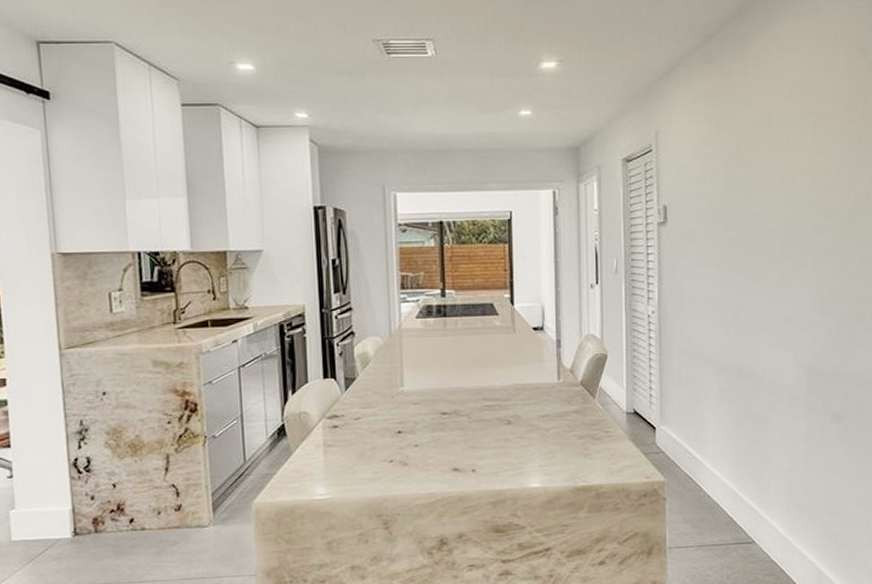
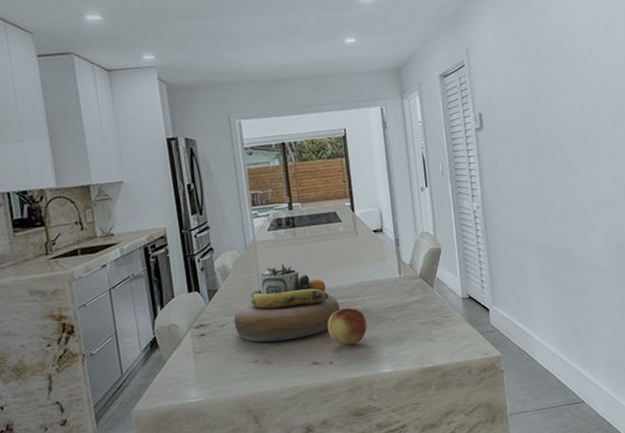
decorative bowl: none [370,355,488,441] -> present [233,263,340,342]
fruit: none [473,411,517,453] -> present [327,307,368,345]

